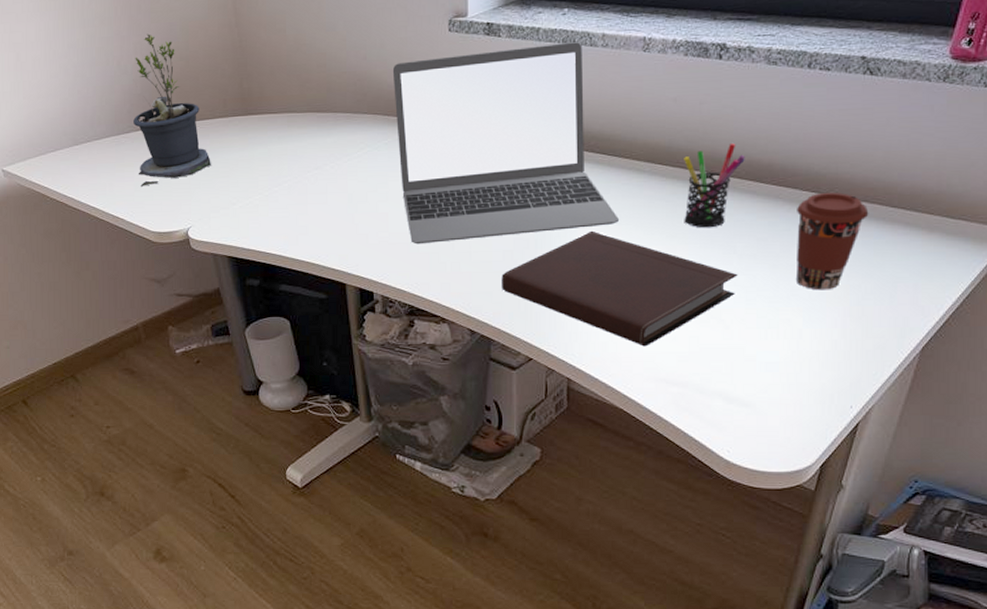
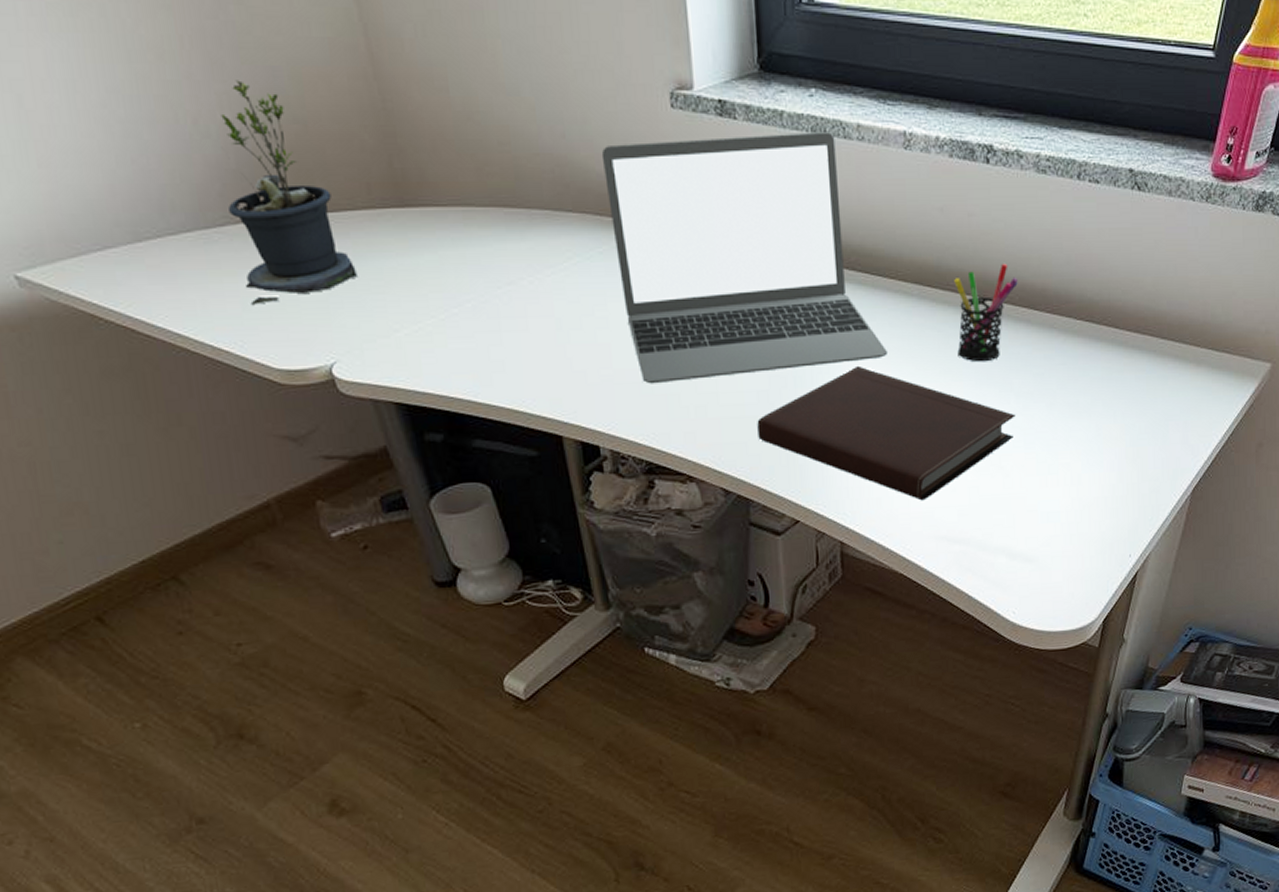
coffee cup: present [795,192,869,290] -> none [1072,321,1141,431]

